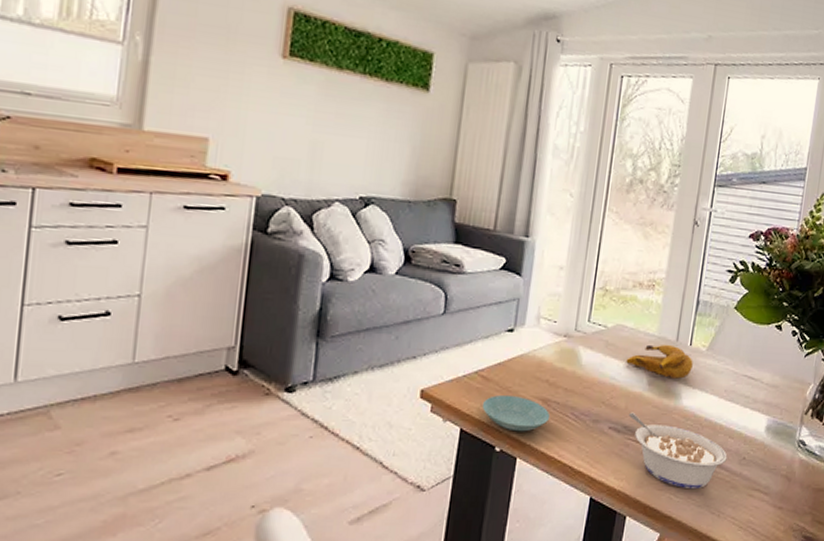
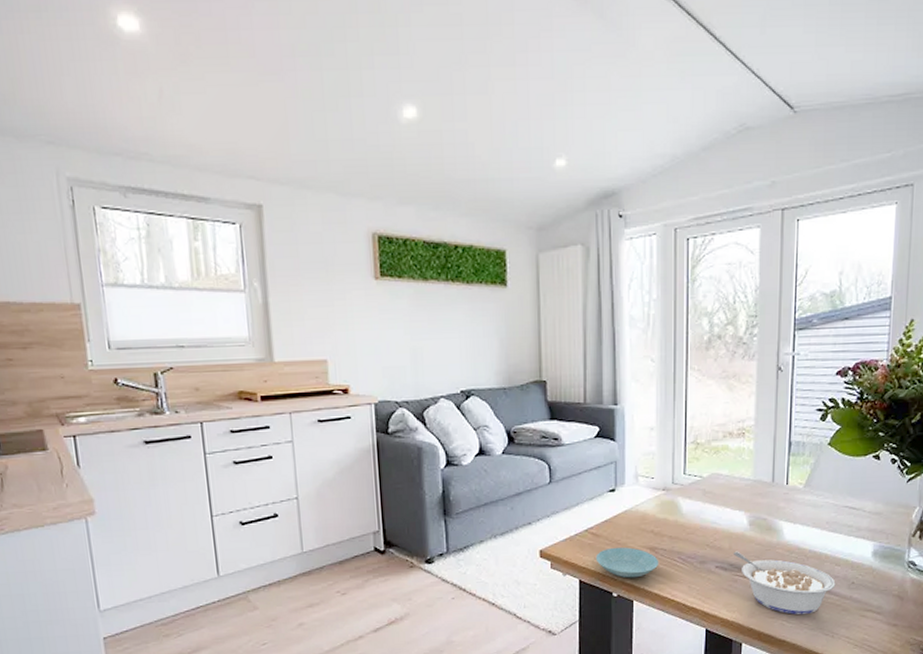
banana: present [626,344,693,379] -> none [725,486,791,517]

